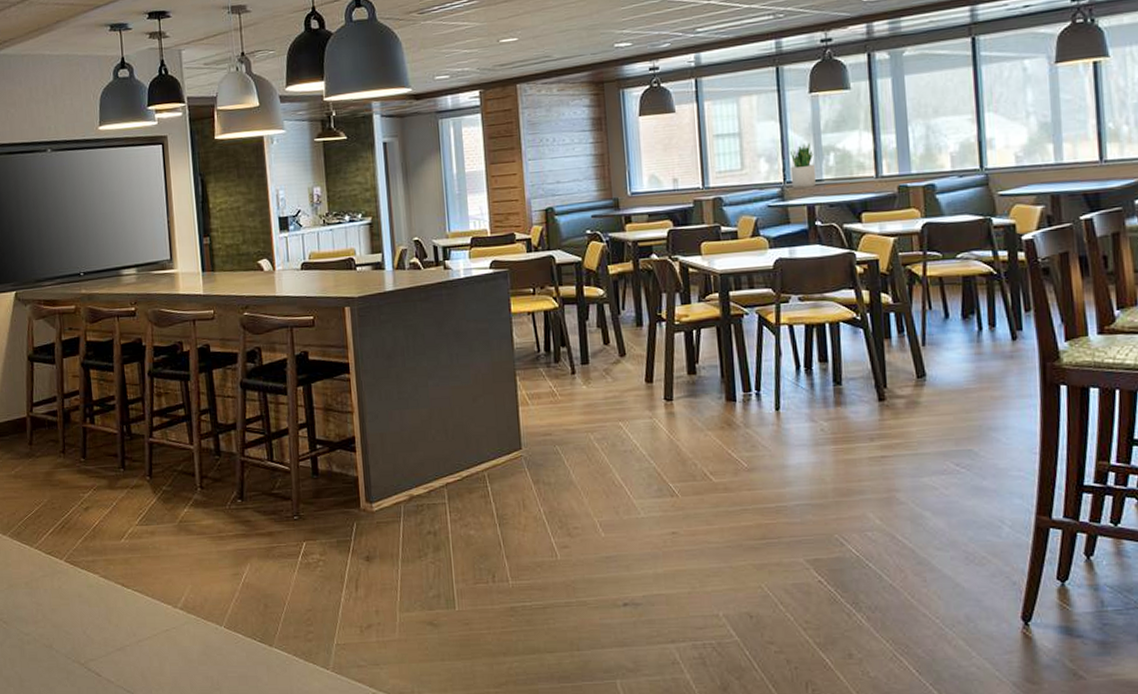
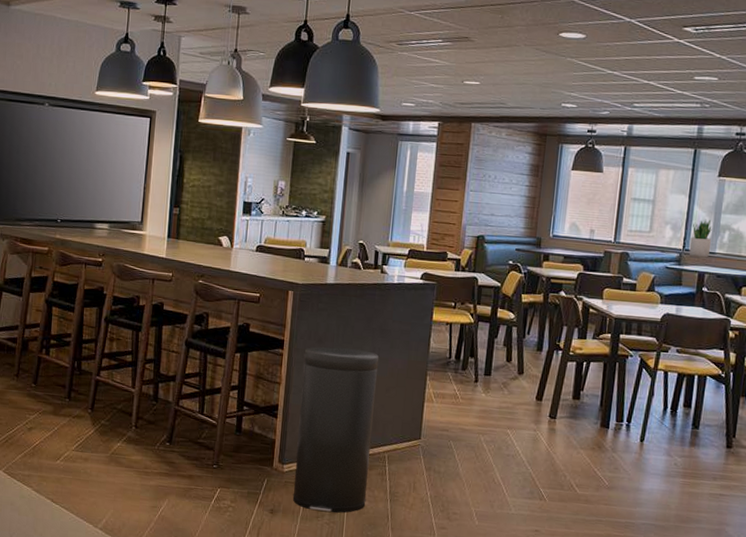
pedal bin: none [373,359,472,550] -> present [293,346,379,513]

